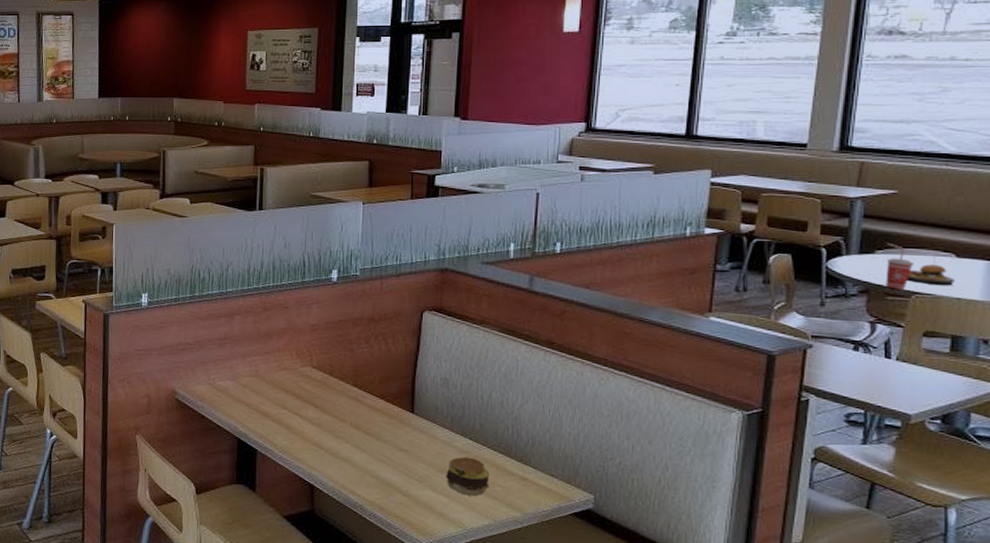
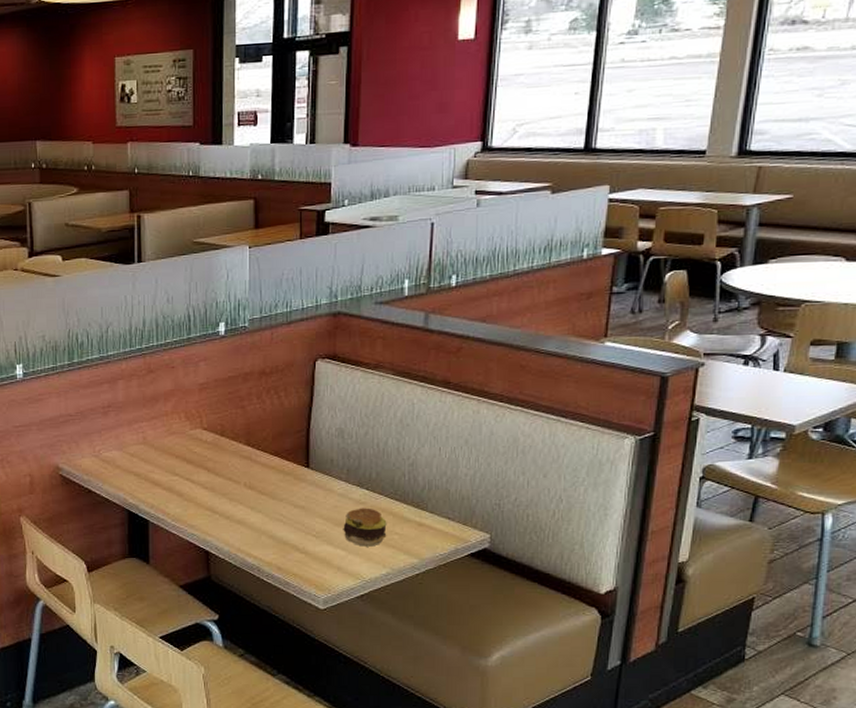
beverage cup: present [885,242,914,290] -> none [777,250,805,299]
burger: present [907,258,955,285] -> none [798,263,844,291]

